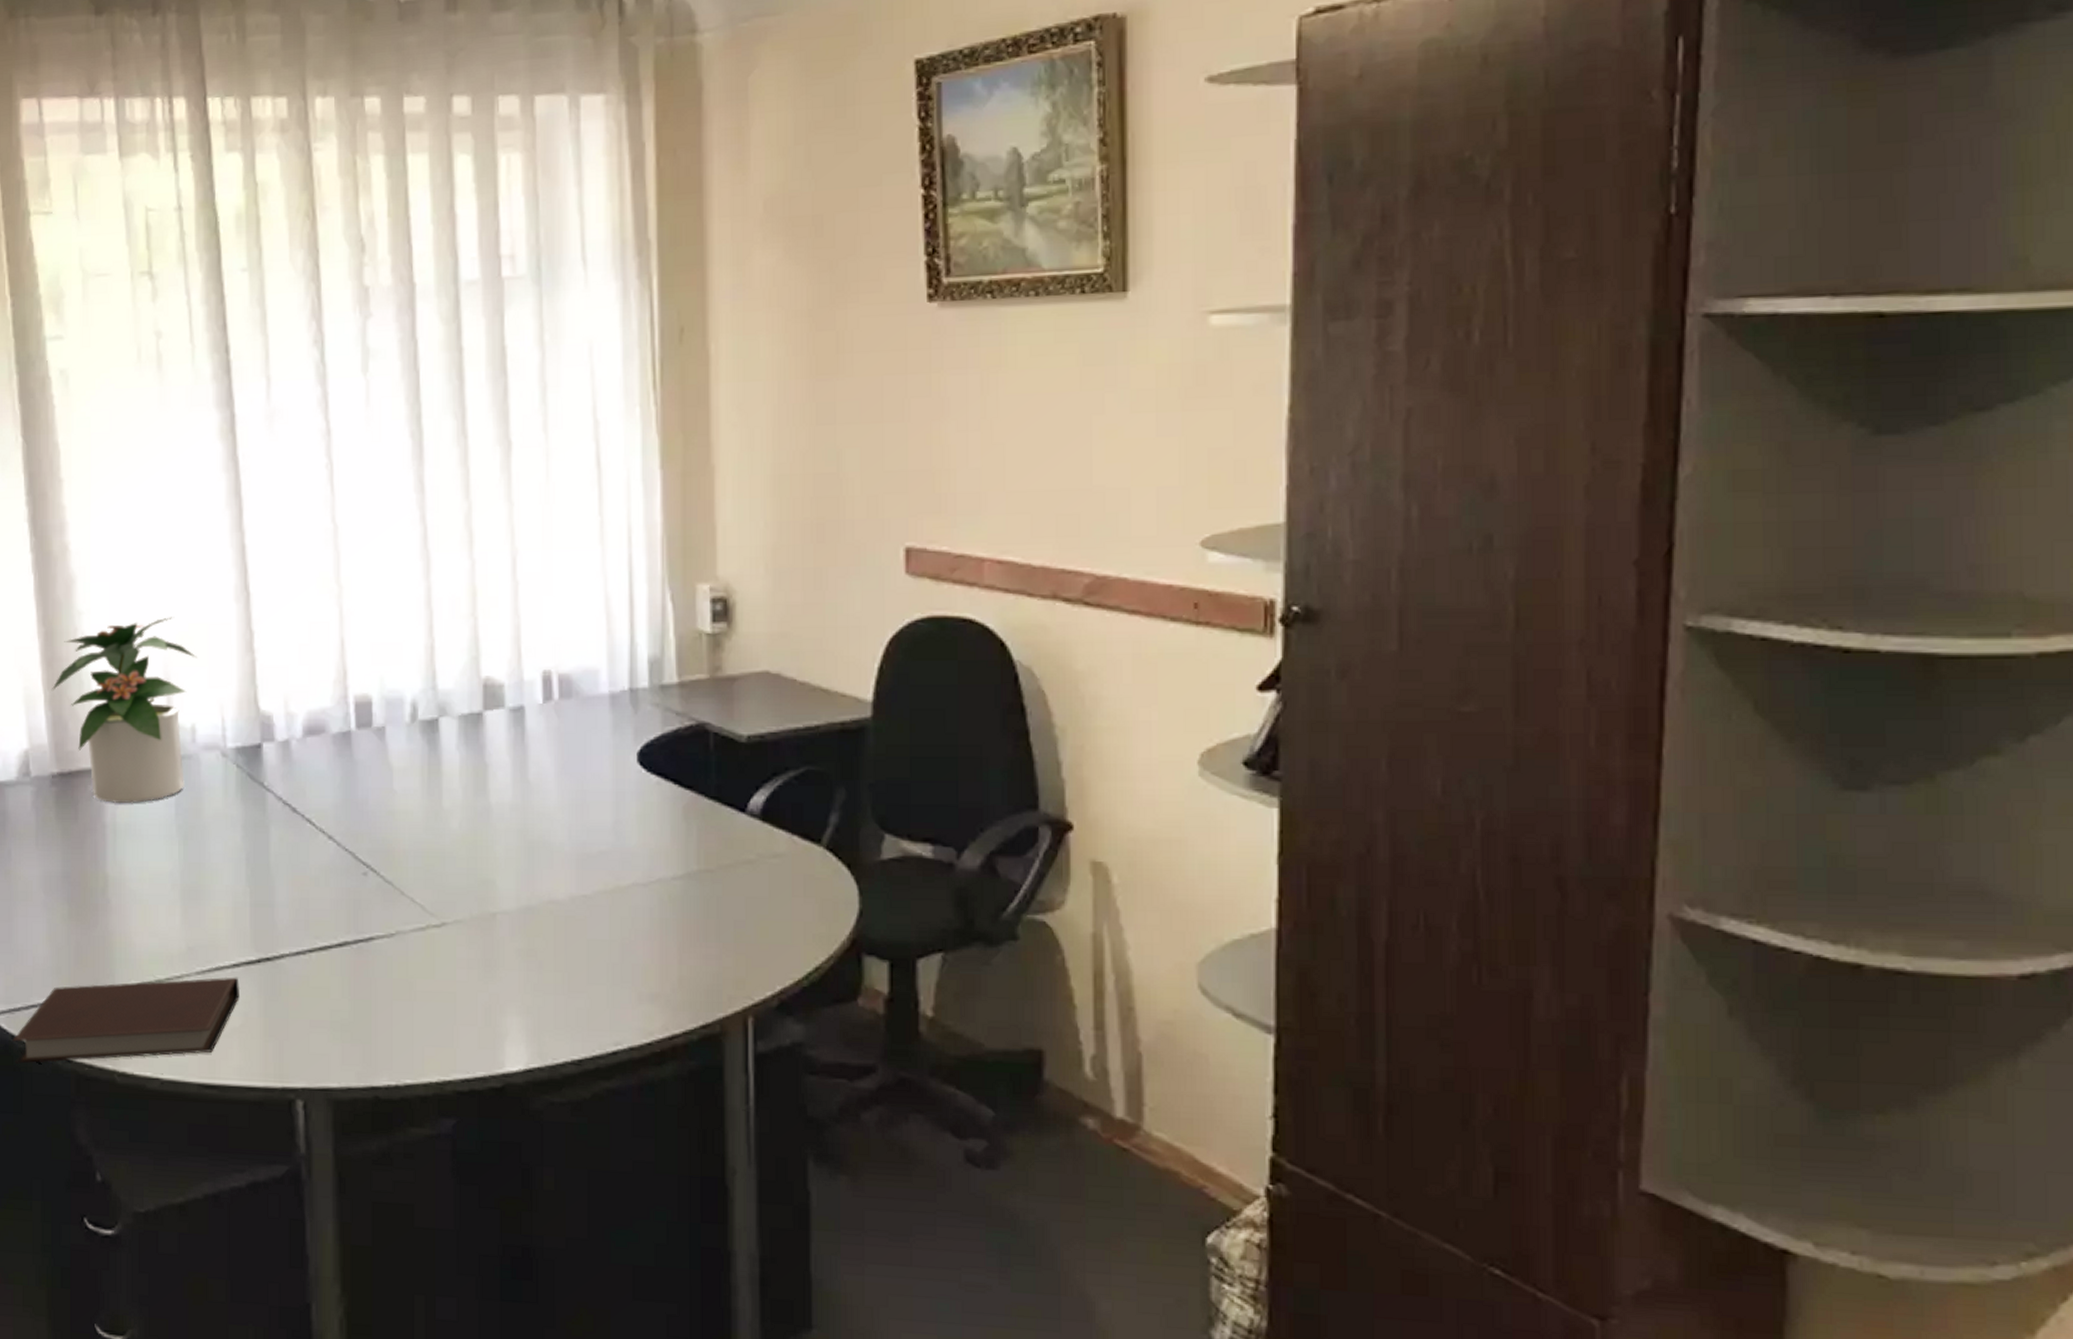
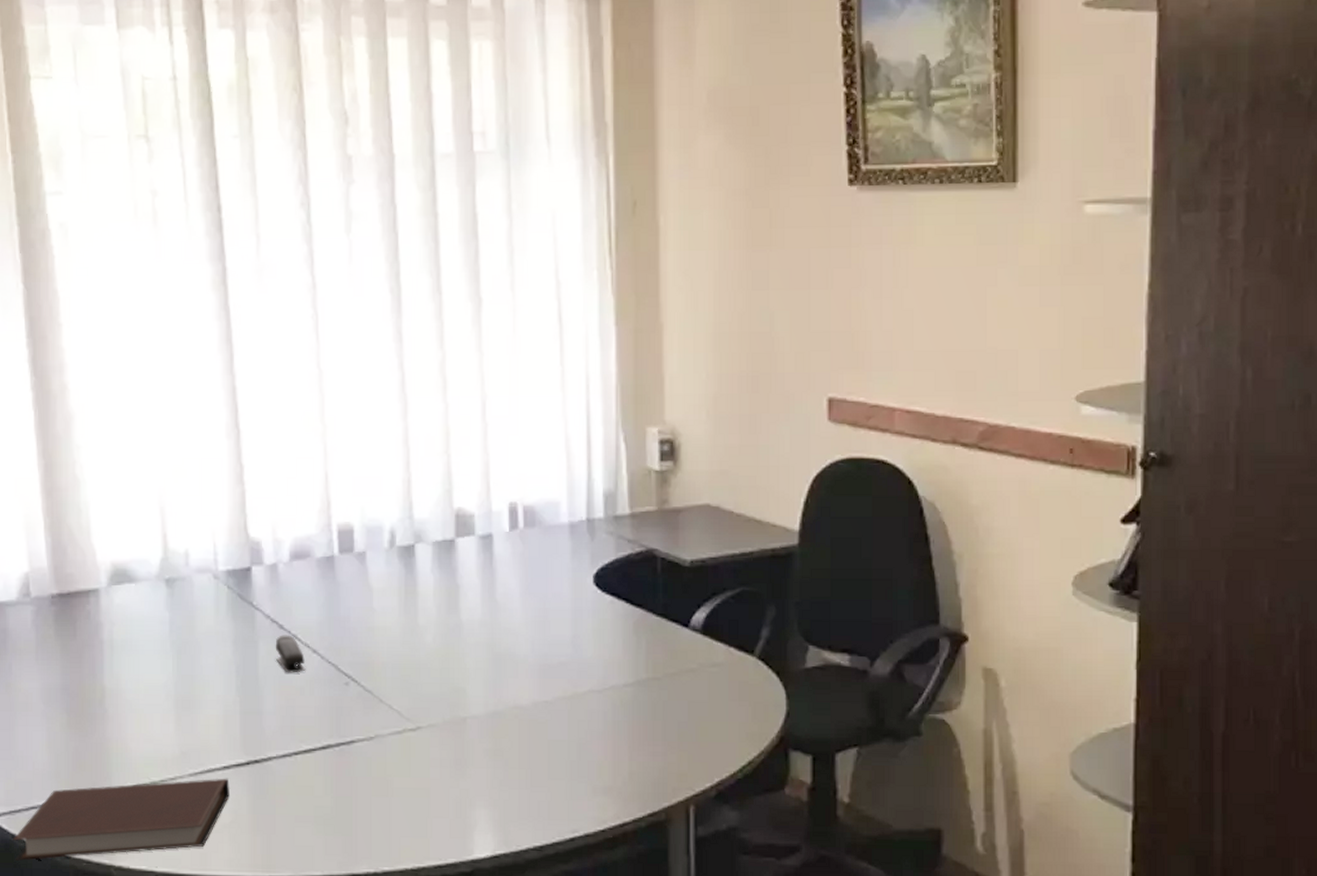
potted plant: present [52,617,197,803] -> none [52,451,190,621]
stapler: none [287,819,321,862] -> present [275,635,306,673]

